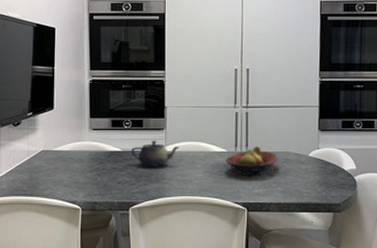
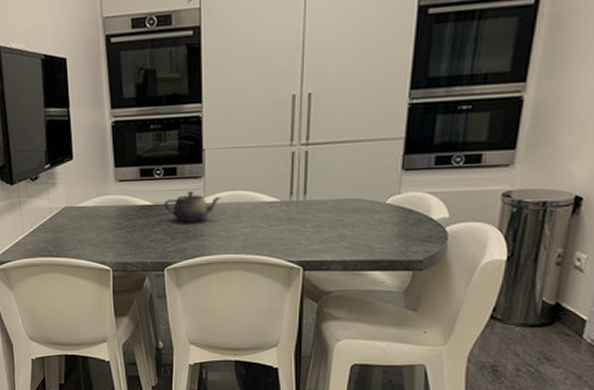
fruit bowl: present [225,146,279,177] -> none [278,193,346,231]

